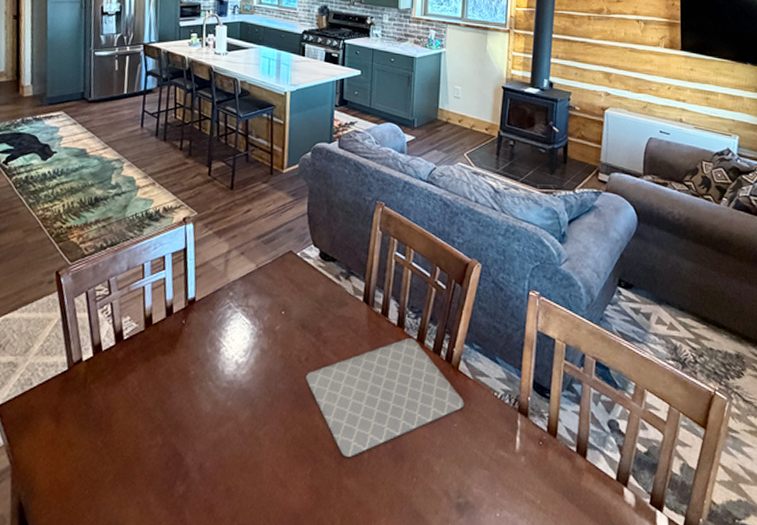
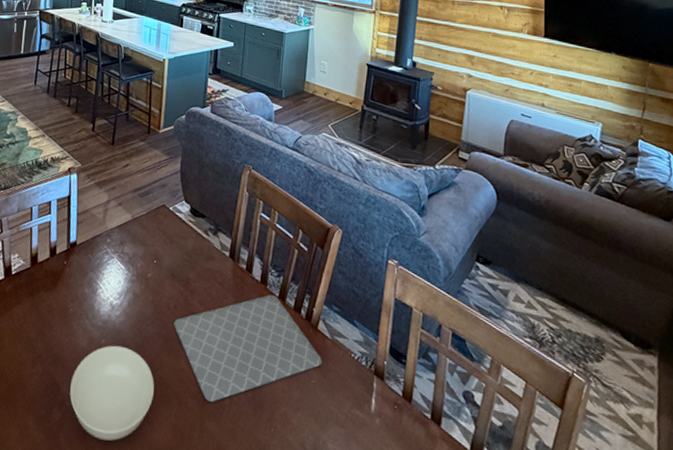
bowl: none [194,406,288,509] -> present [70,345,155,441]

